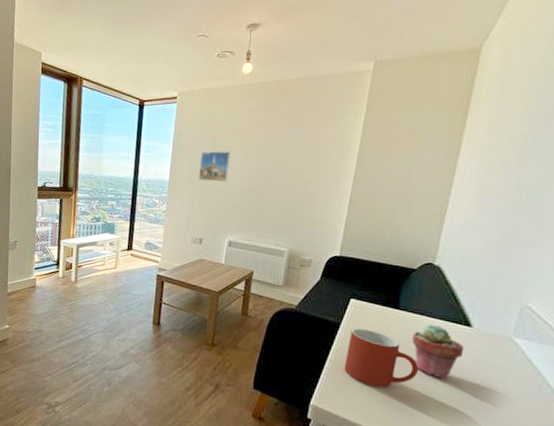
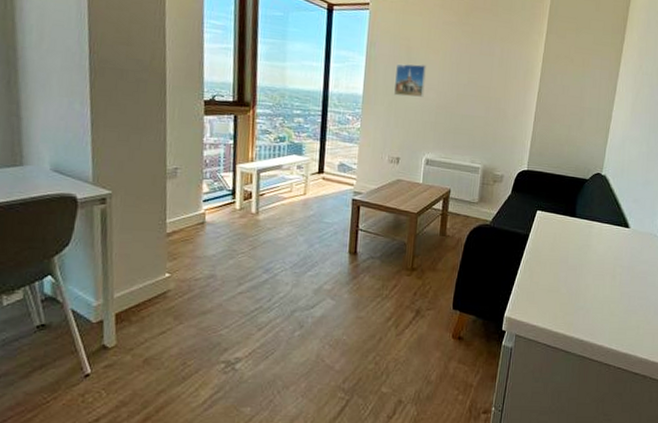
mug: present [344,328,419,388] -> none [532,238,592,292]
potted succulent: present [411,324,465,380] -> none [585,229,625,277]

